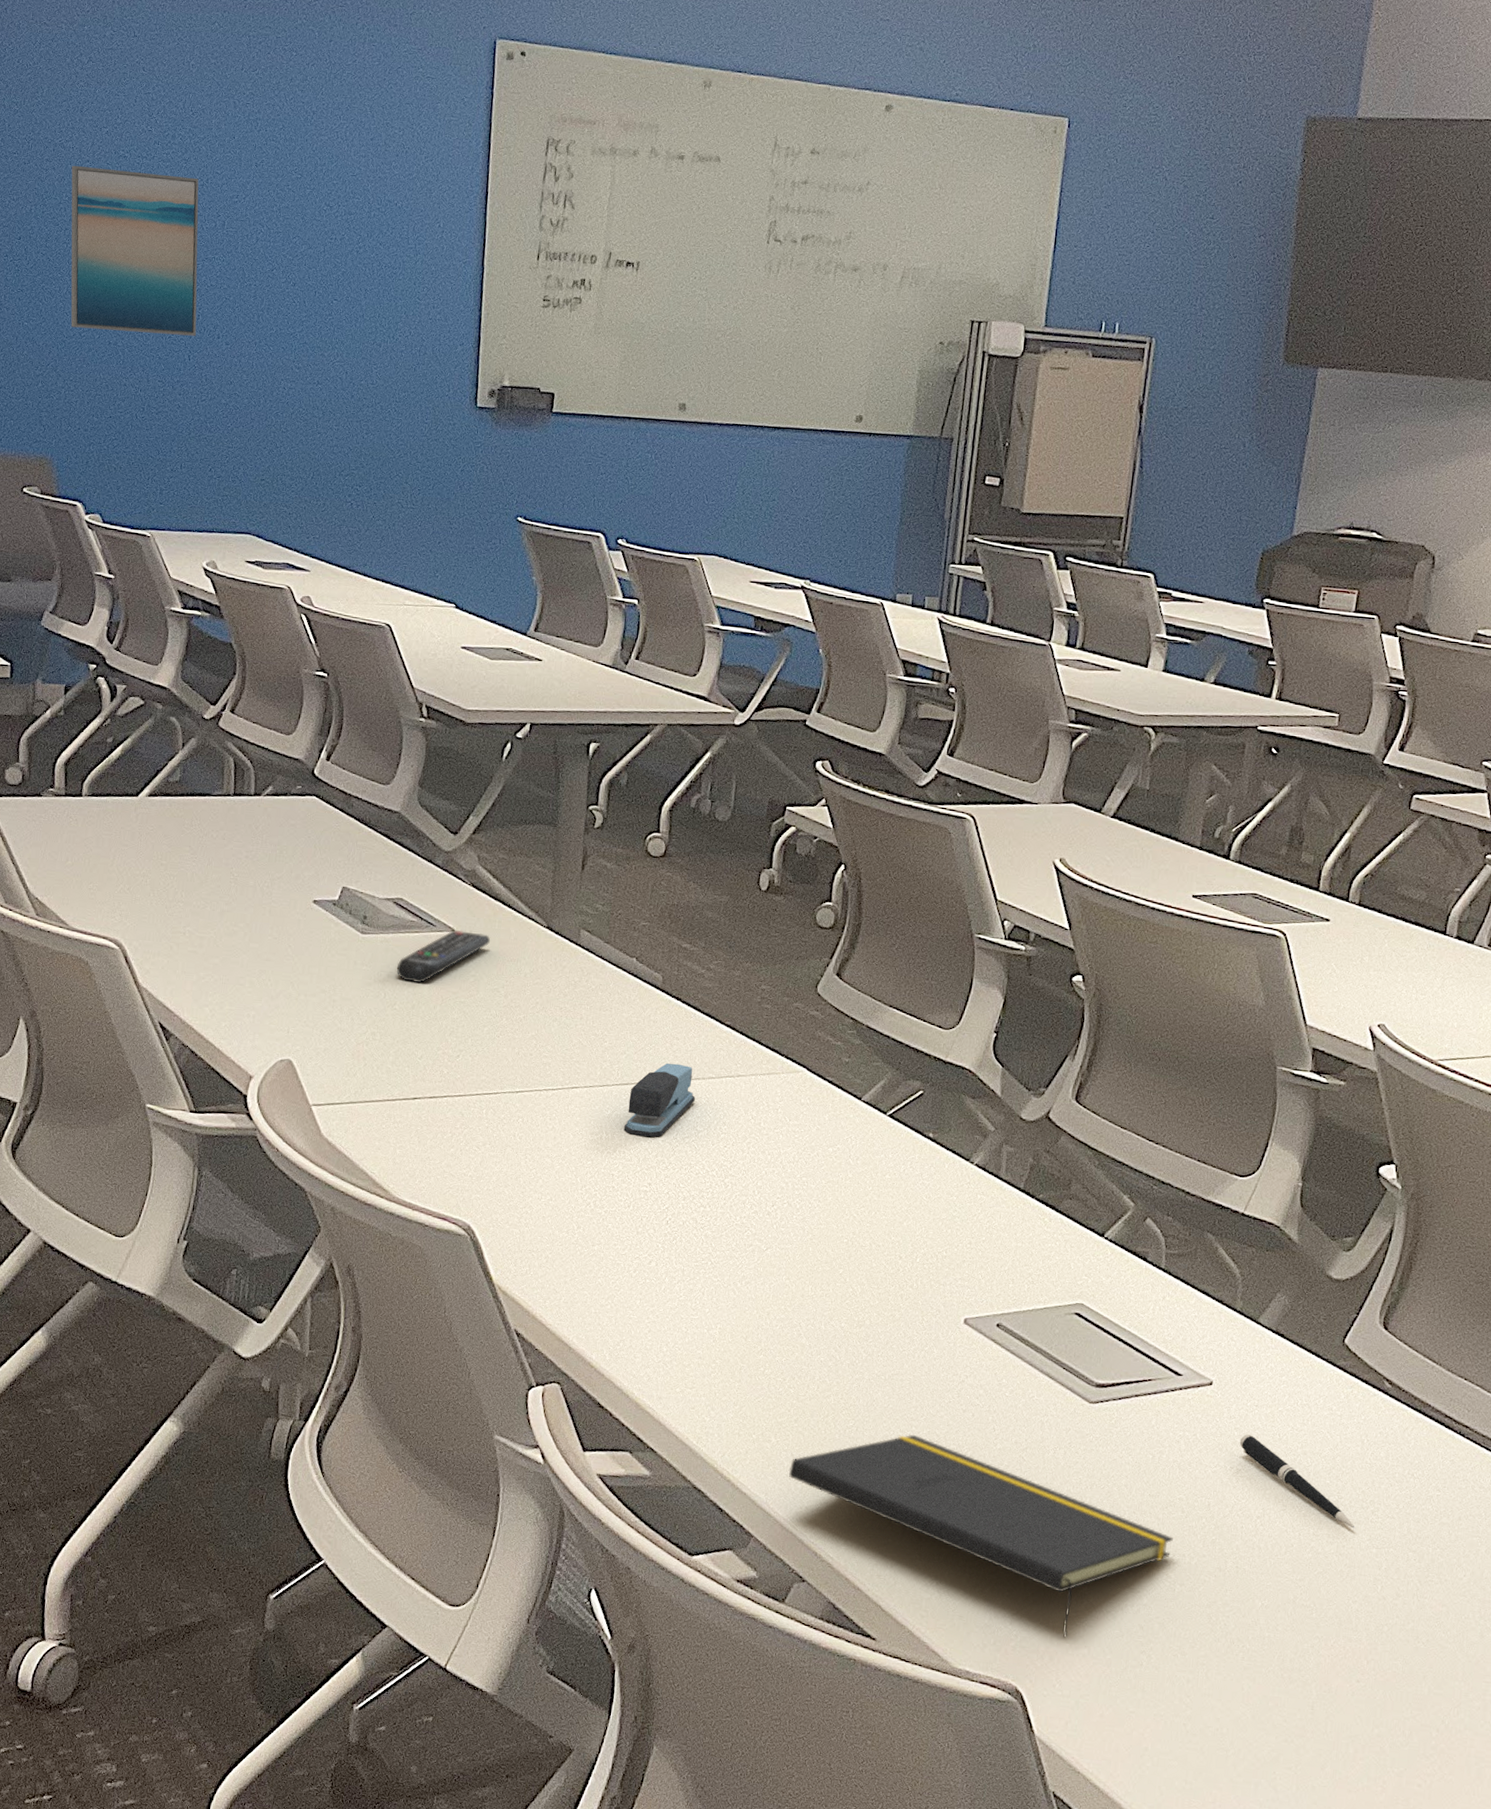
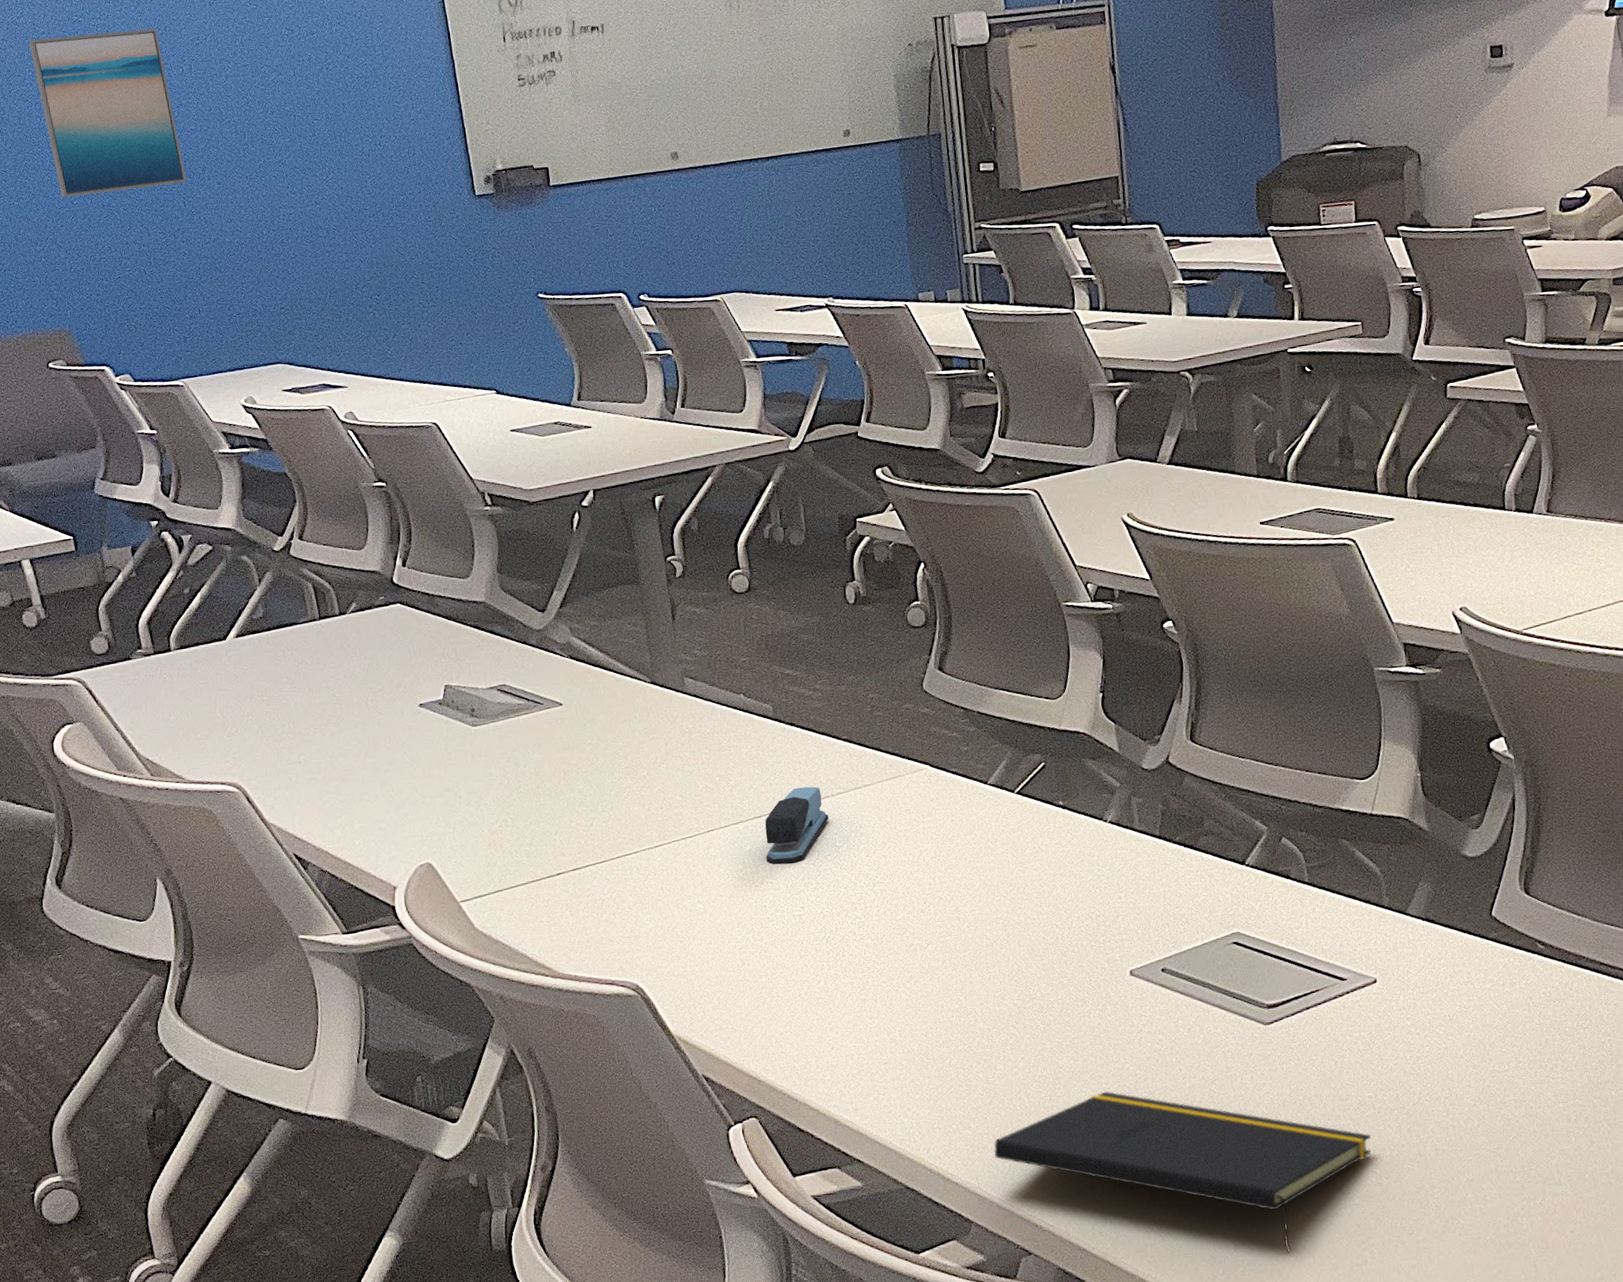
remote control: present [396,930,491,983] -> none [513,702,600,763]
pen: present [1239,1433,1355,1529] -> none [1413,1021,1539,1089]

